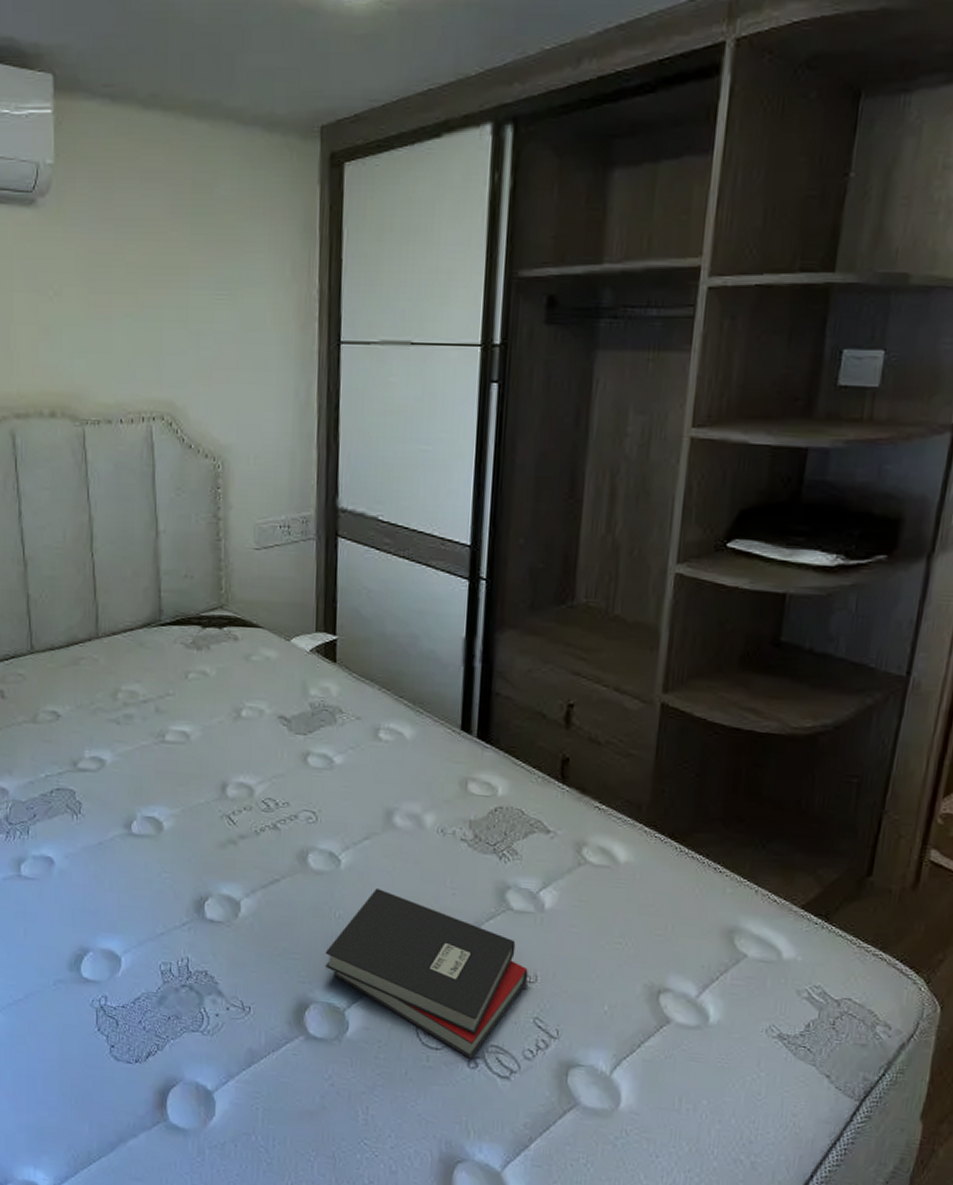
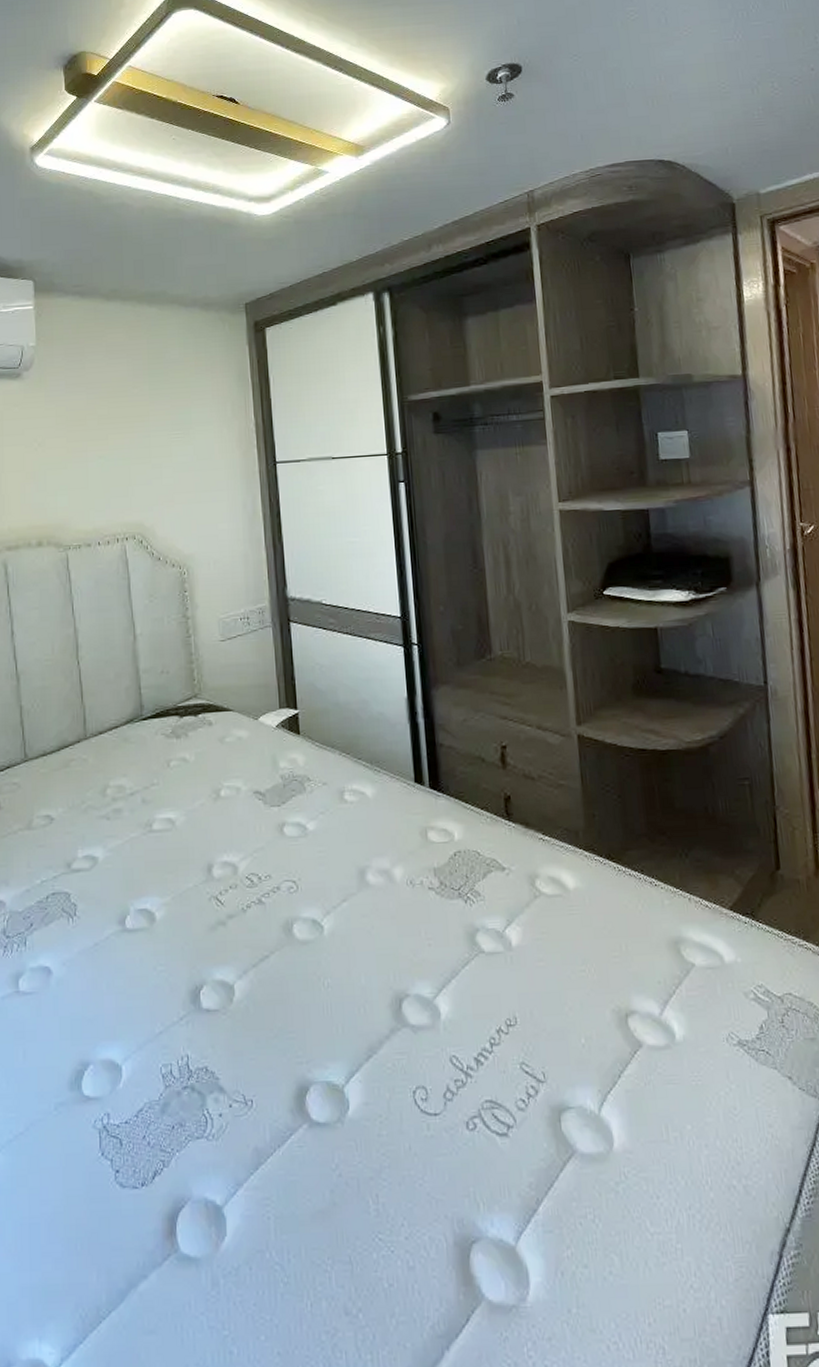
hardback book: present [324,888,528,1059] -> none [318,950,509,1120]

